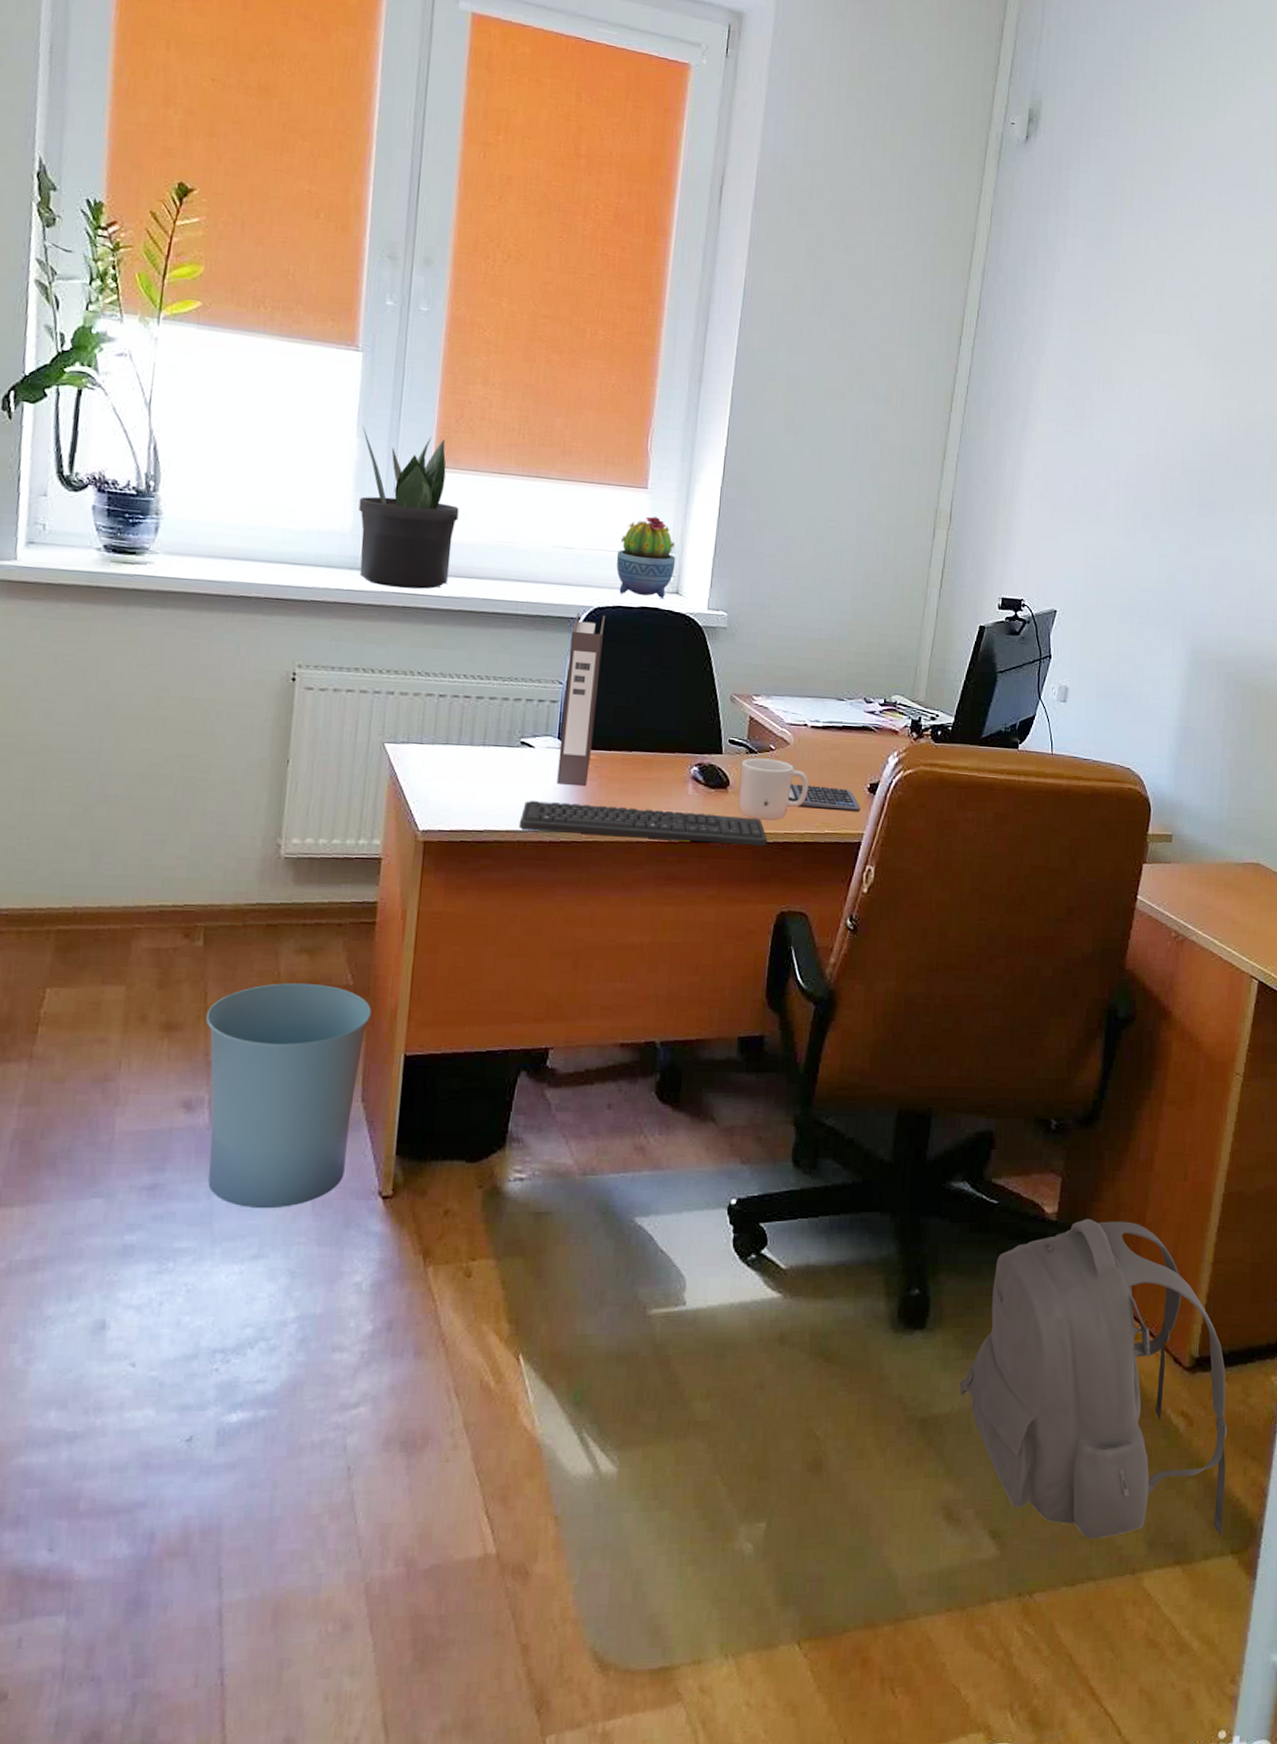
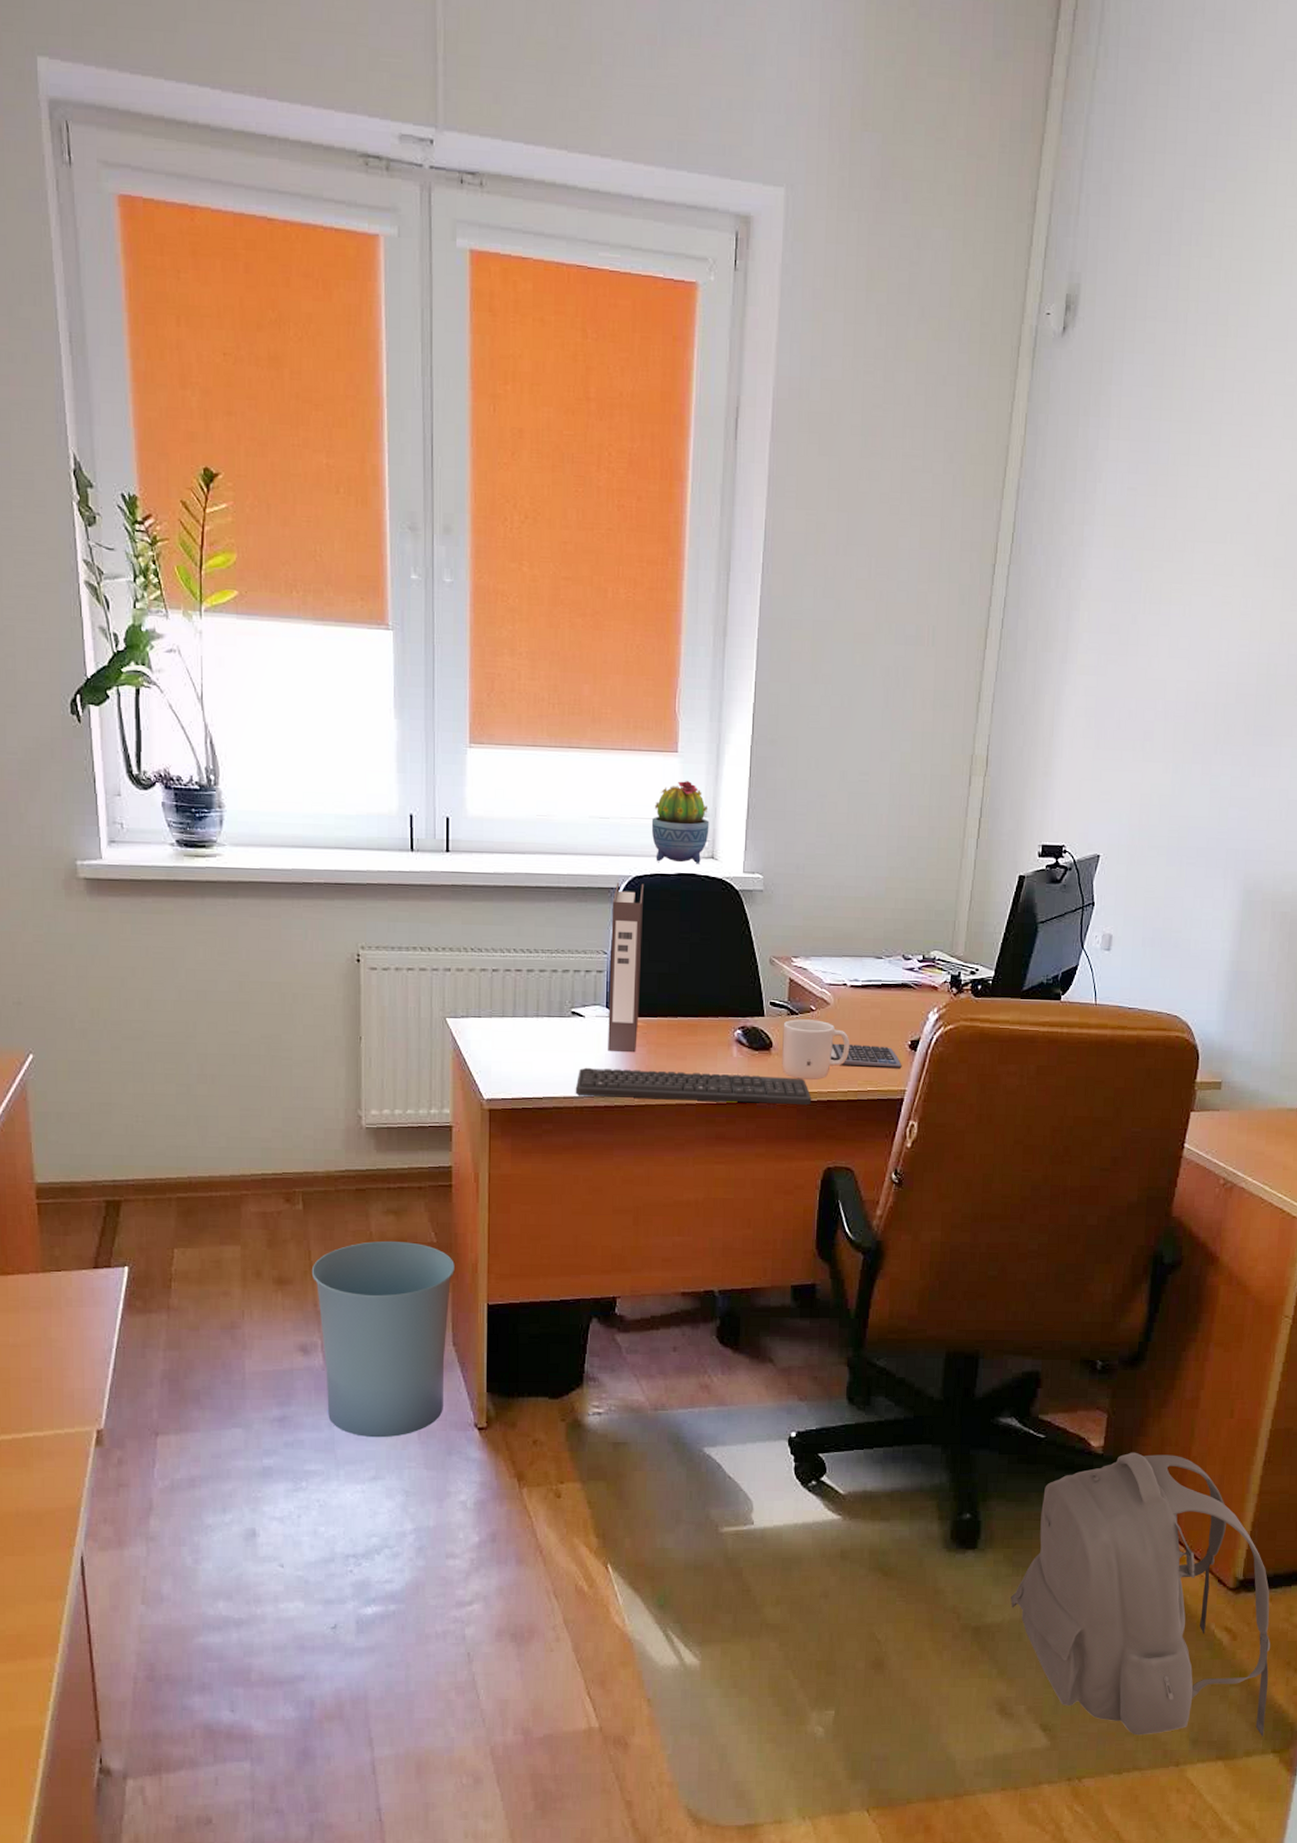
planter: present [358,425,459,590] -> none [399,706,497,868]

